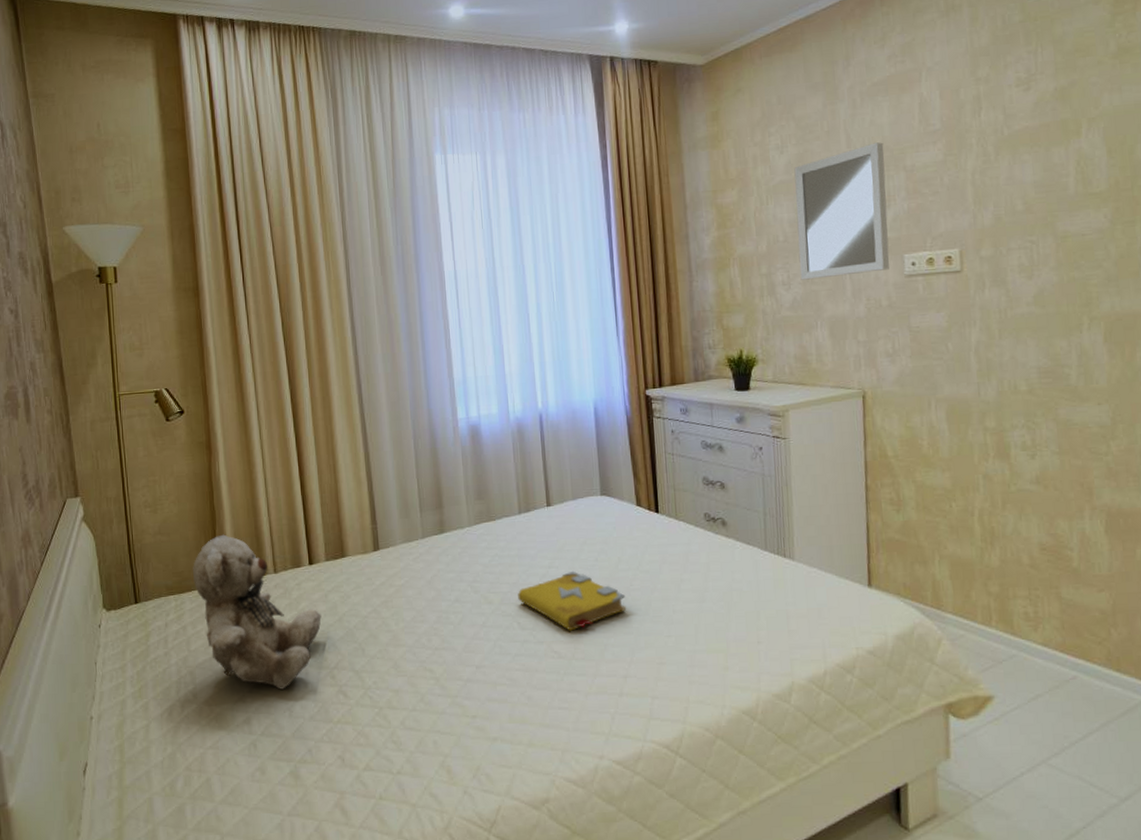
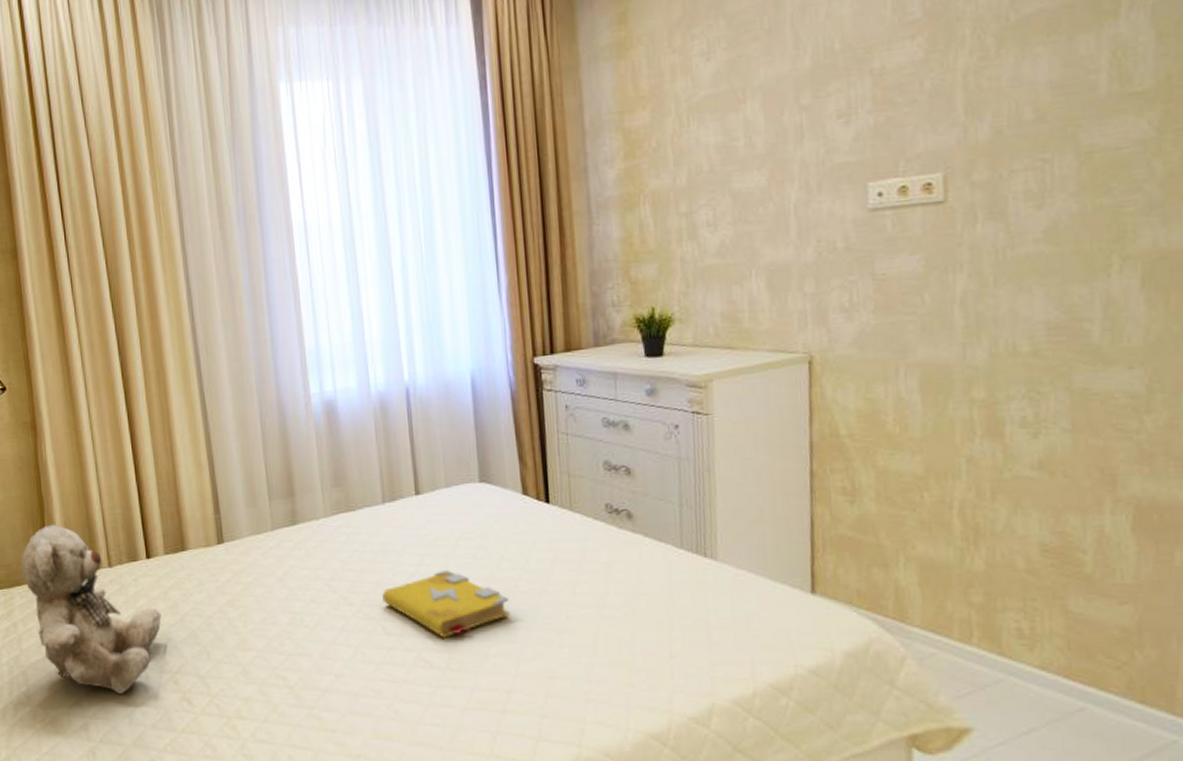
home mirror: present [794,142,890,280] -> none [724,40,849,220]

